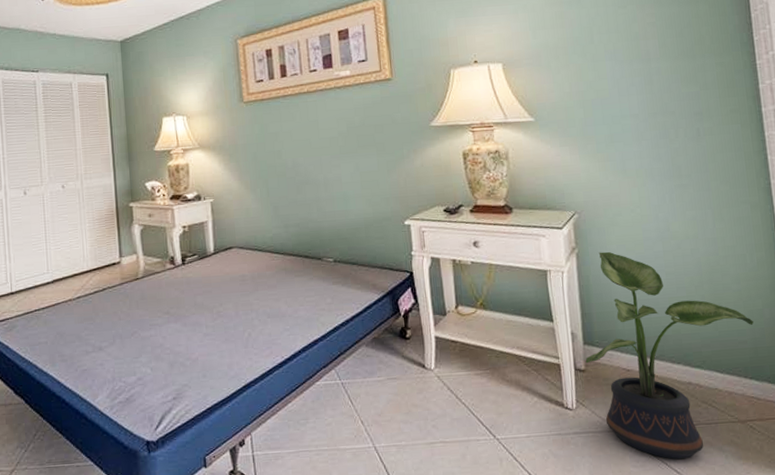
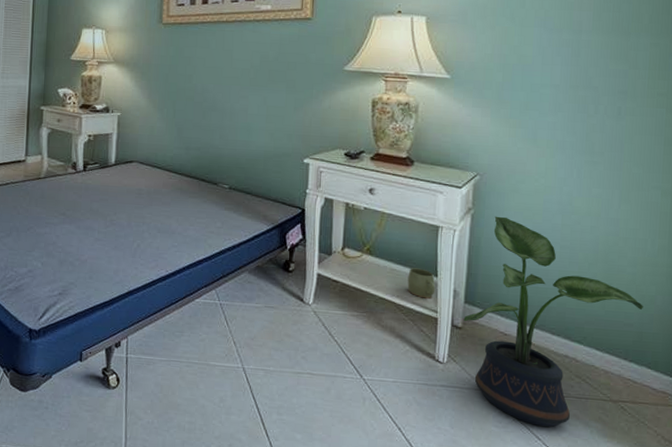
mug: none [524,315,554,346] -> present [407,268,436,299]

